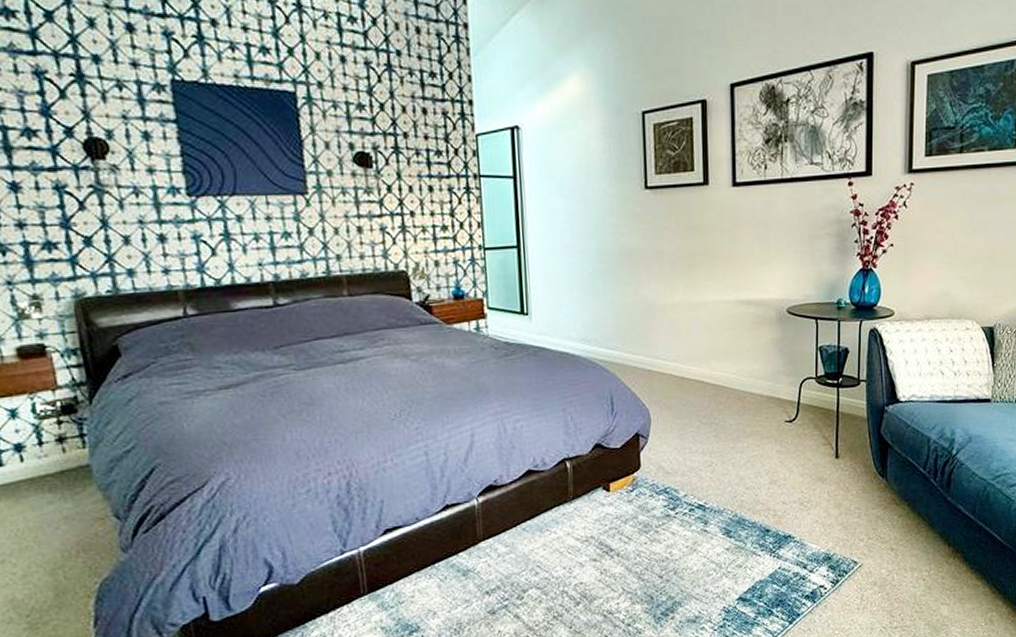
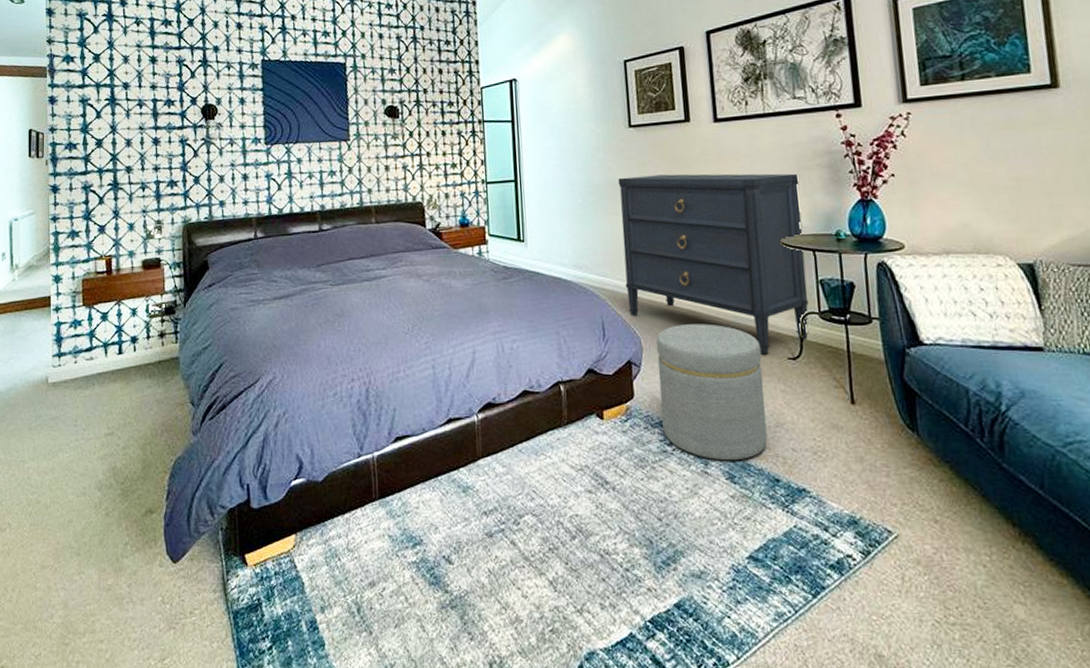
dresser: none [631,241,810,419] -> present [618,173,809,355]
ottoman: none [664,393,763,519] -> present [655,324,768,461]

